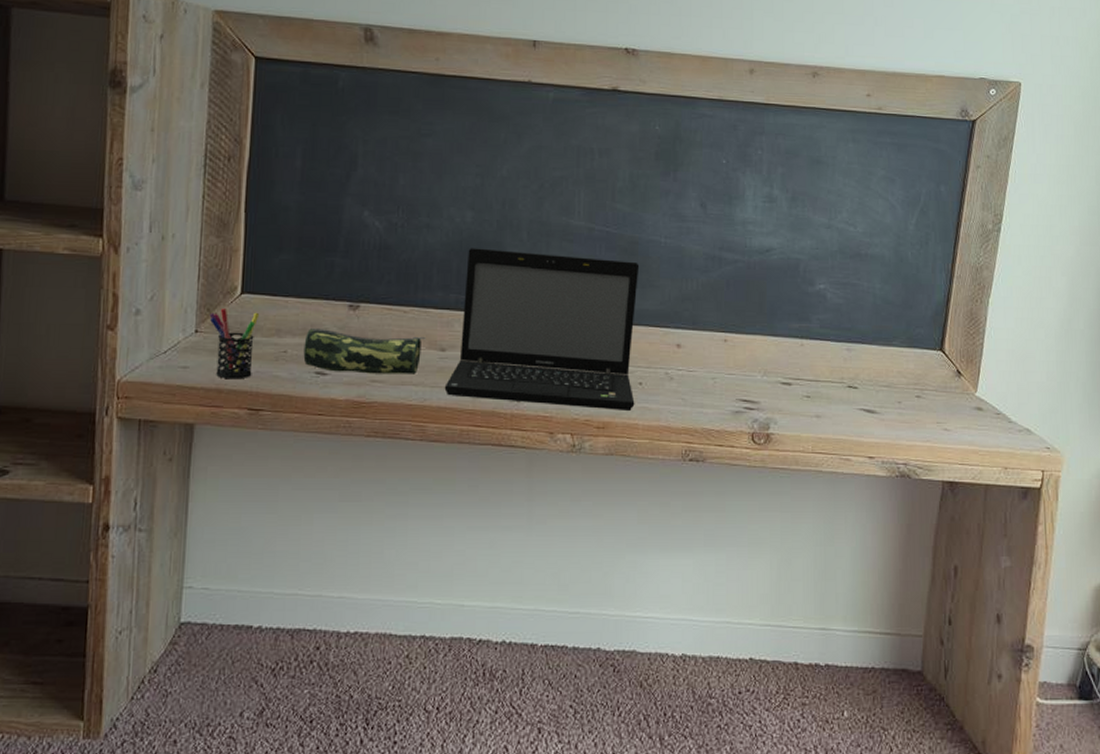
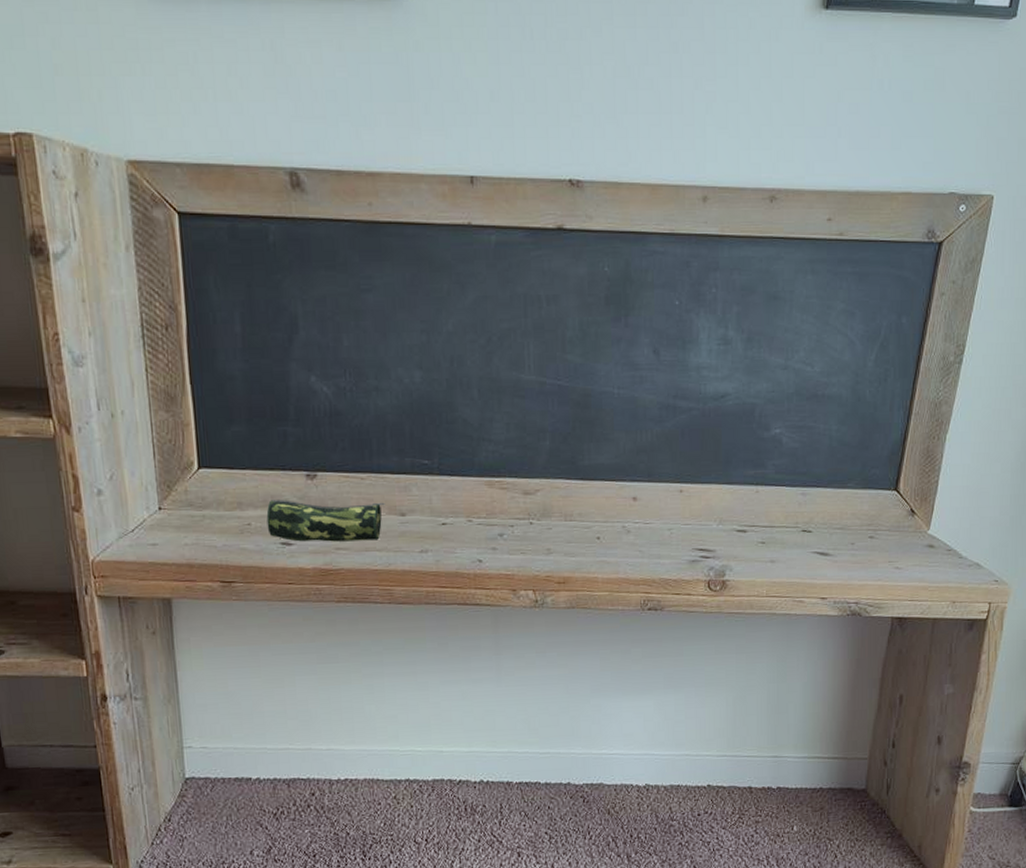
pen holder: present [209,308,260,380] -> none [170,484,220,554]
laptop: present [444,248,640,410] -> none [407,409,594,565]

